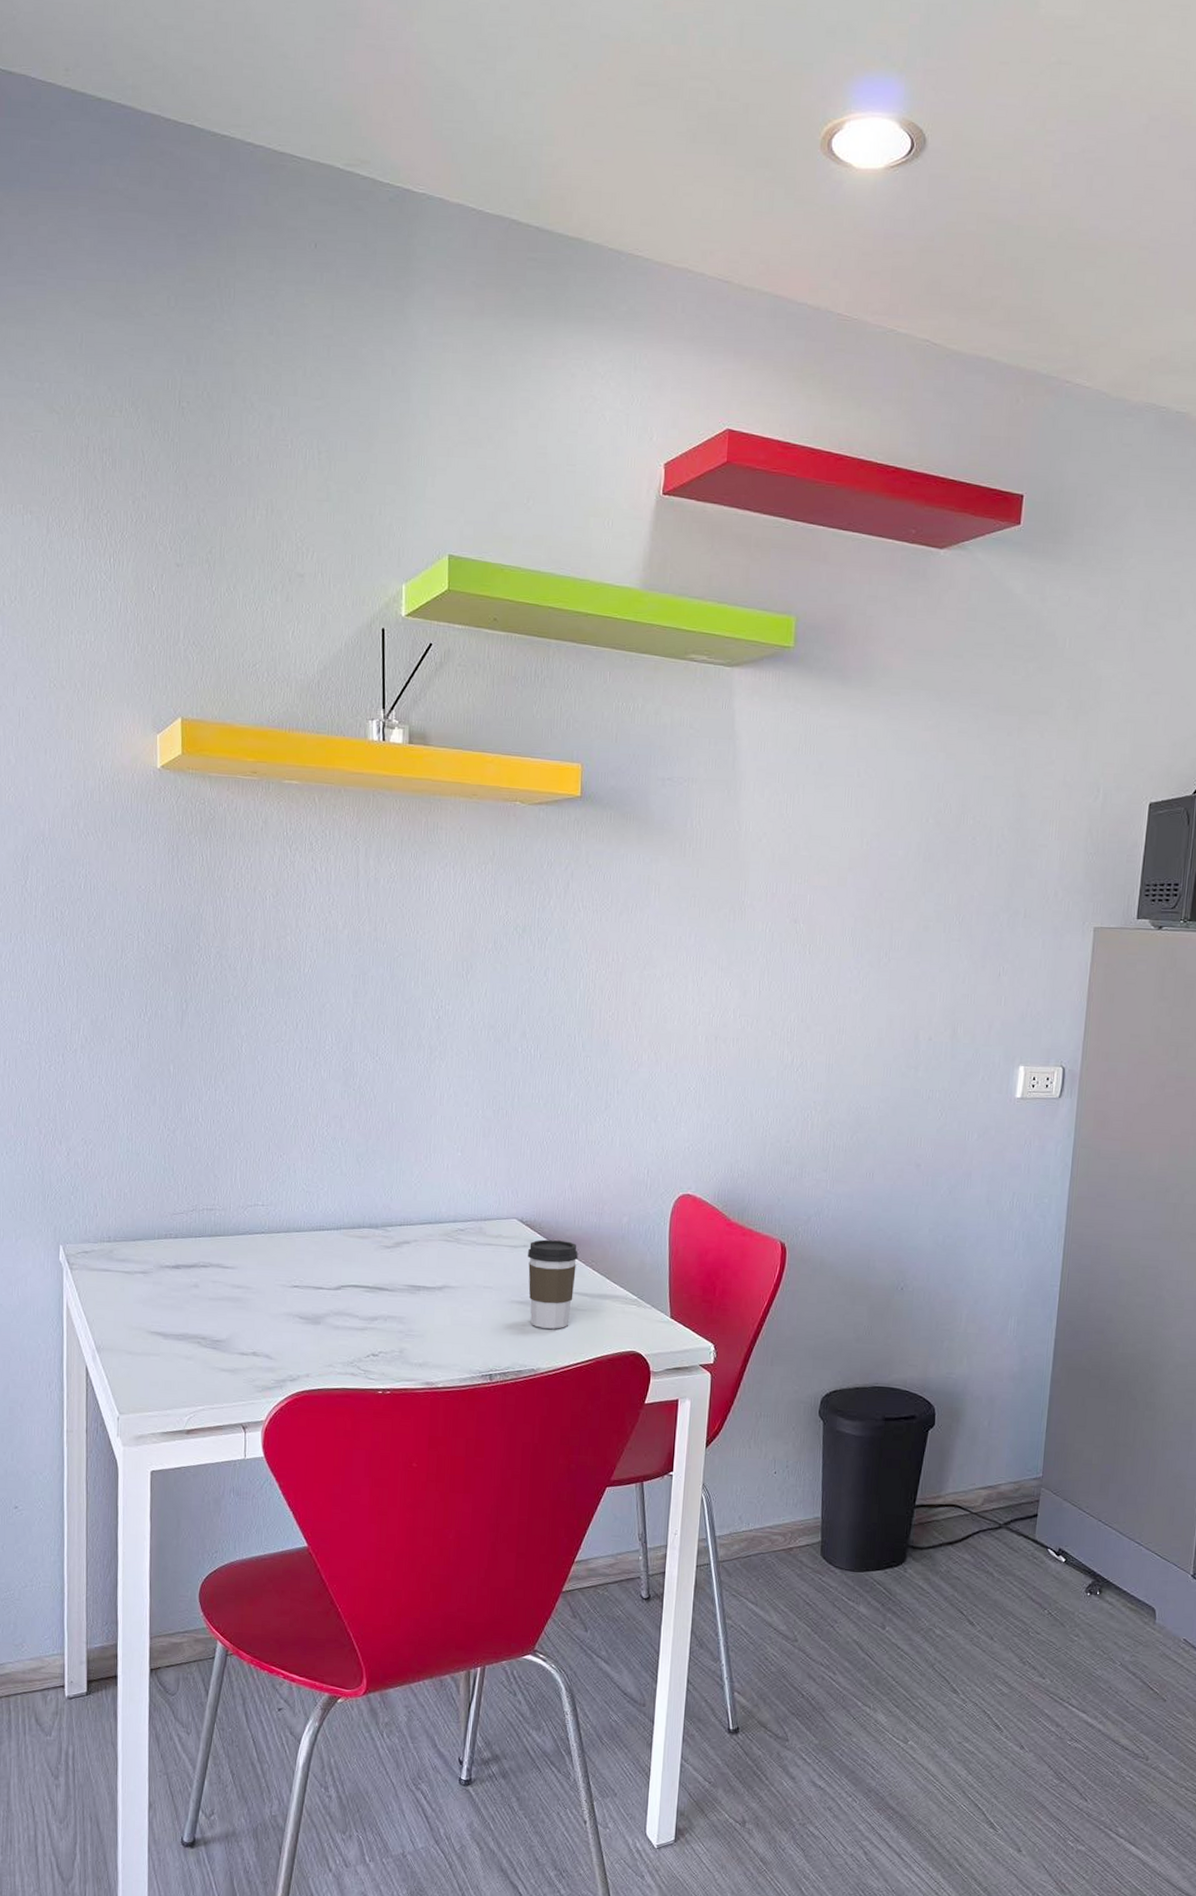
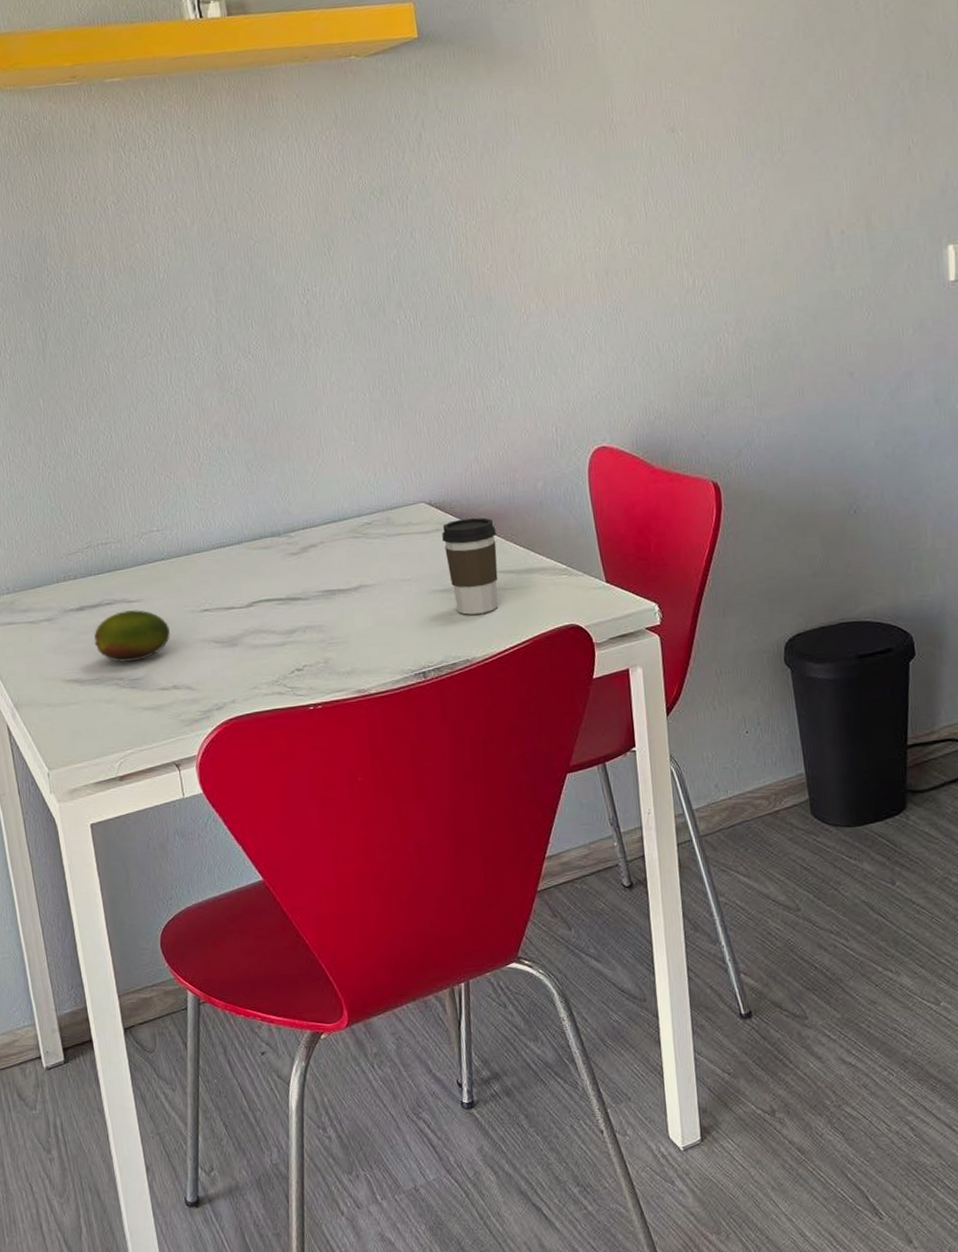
fruit: none [184,1274,259,1325] -> present [94,610,171,663]

